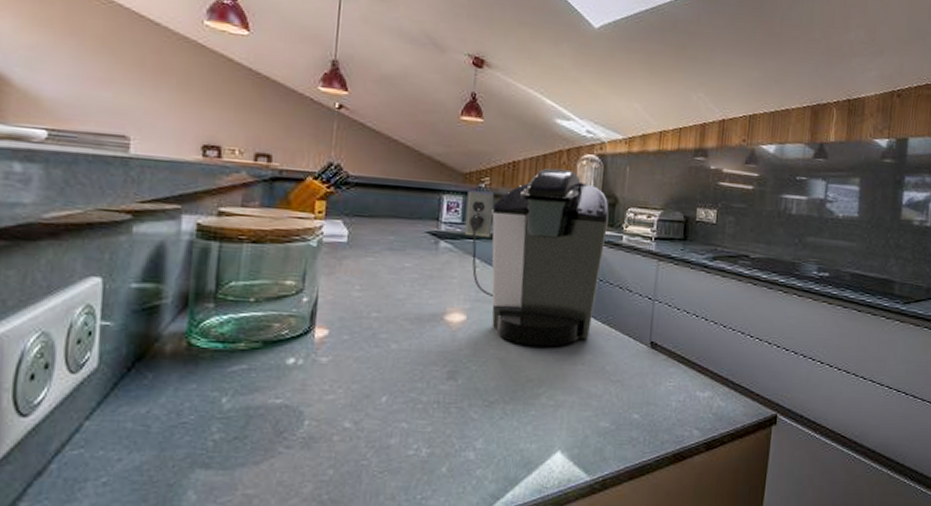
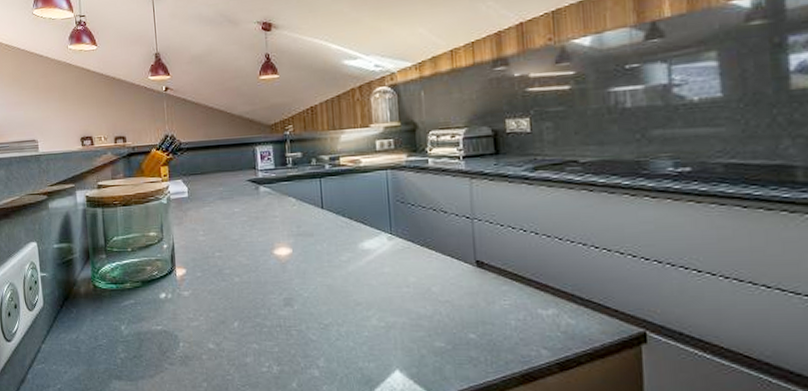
coffee maker: present [464,168,609,347] -> none [276,105,411,273]

